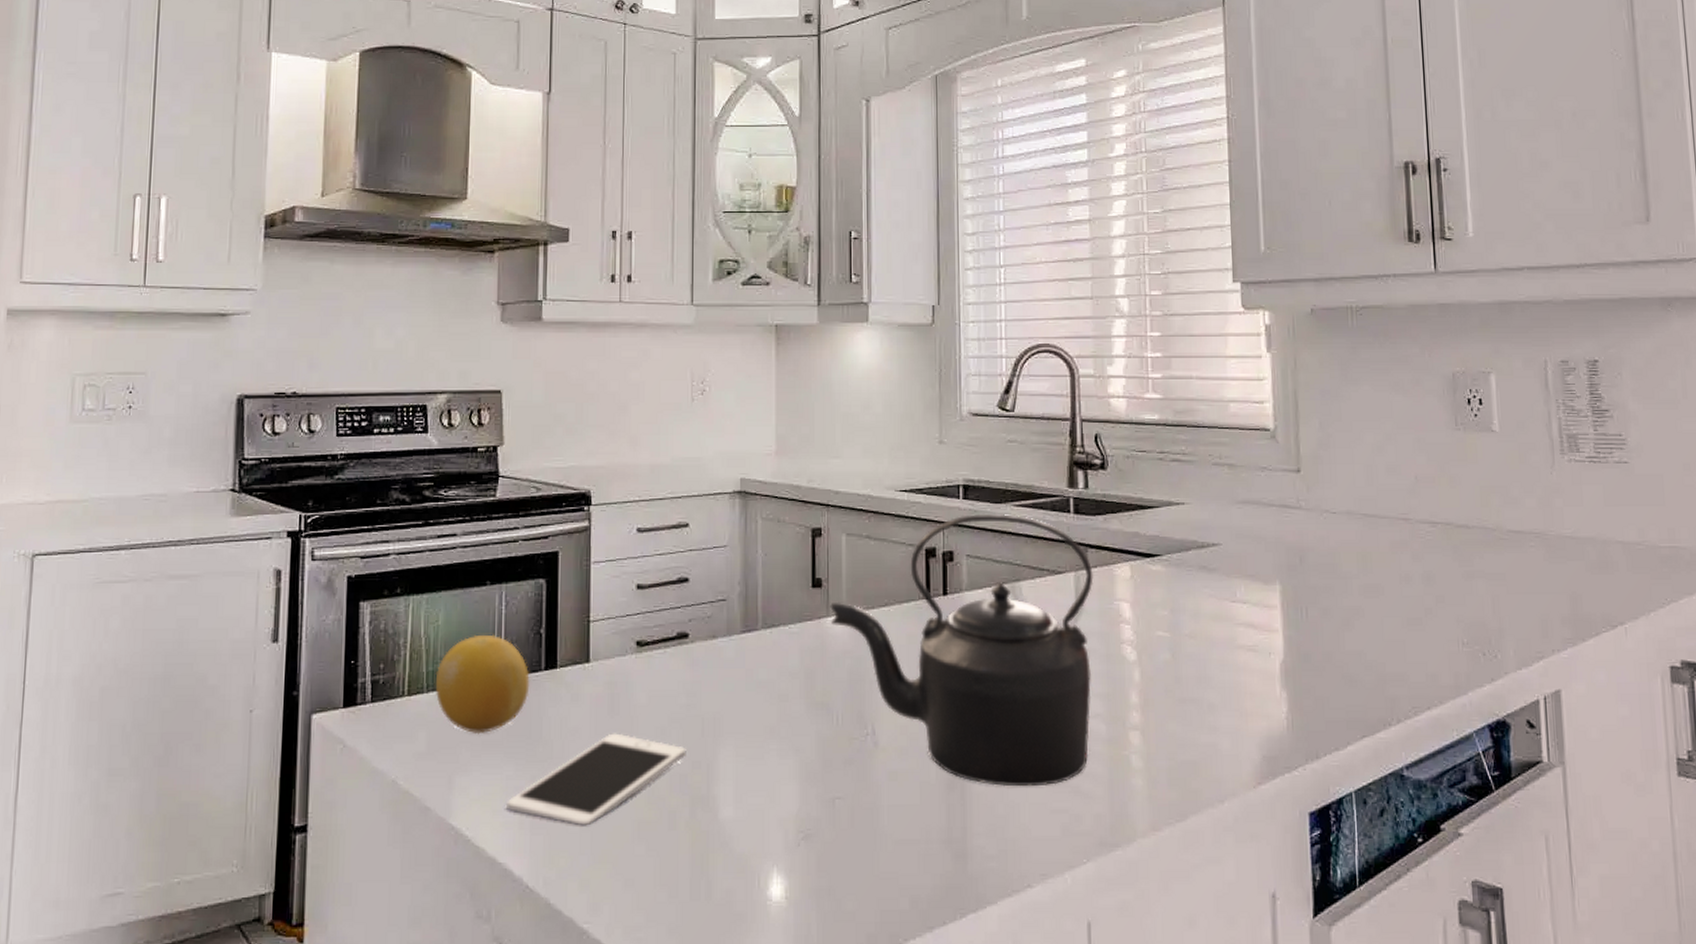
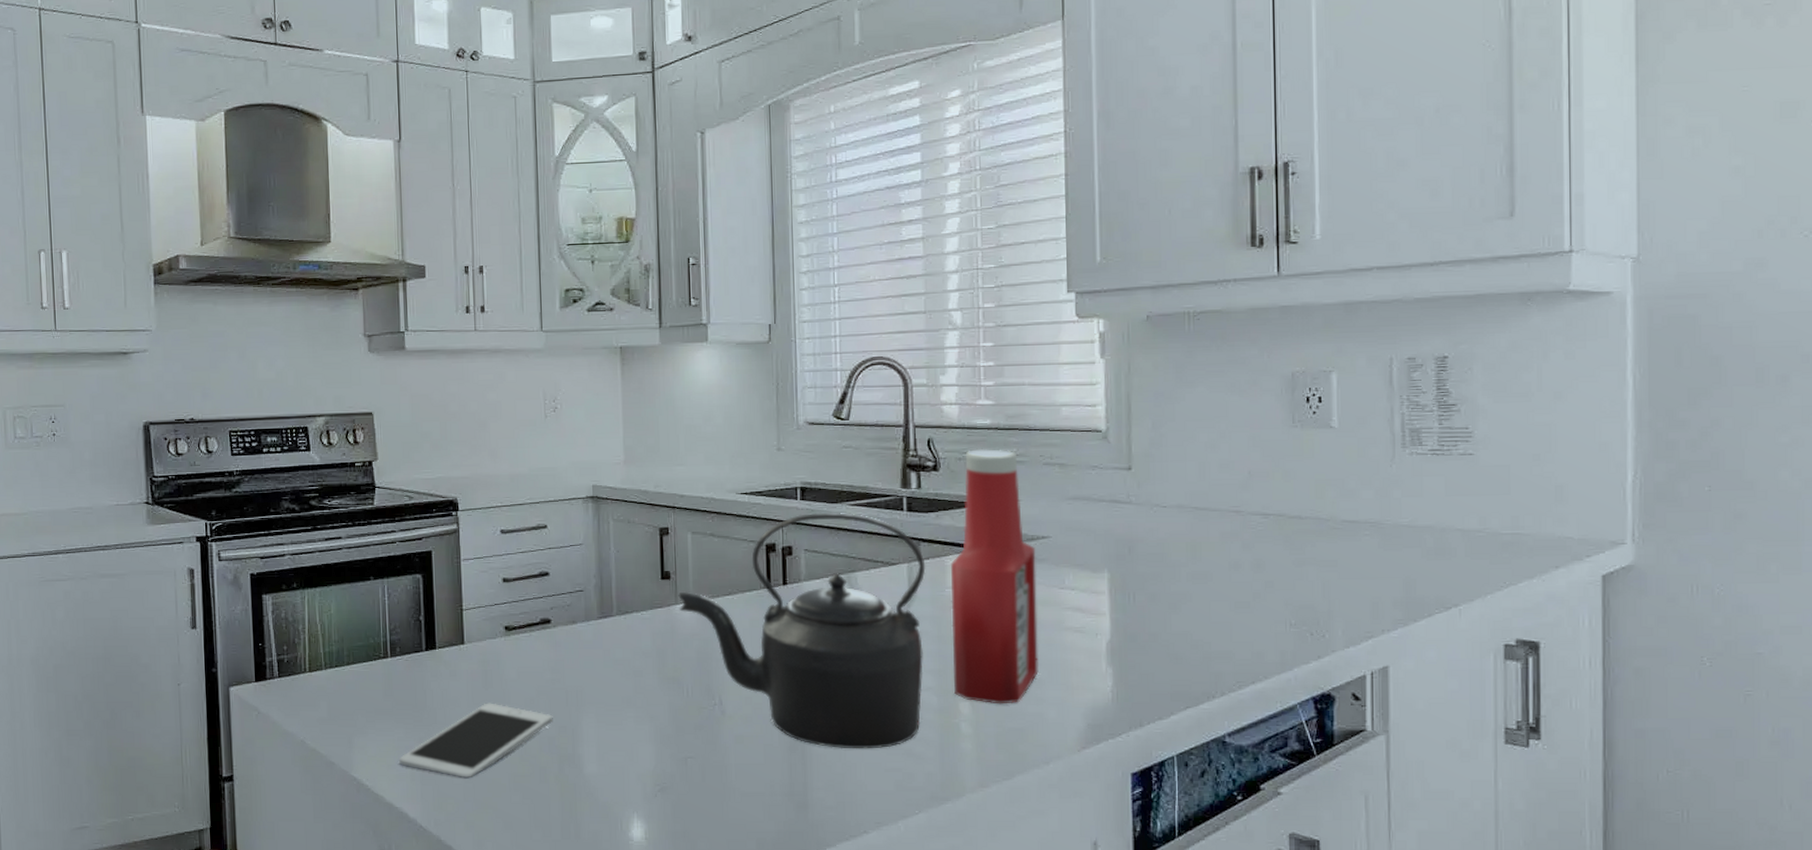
fruit: present [435,634,530,734] -> none [331,621,413,704]
ketchup bottle: none [1120,447,1211,734] -> present [951,449,1039,704]

